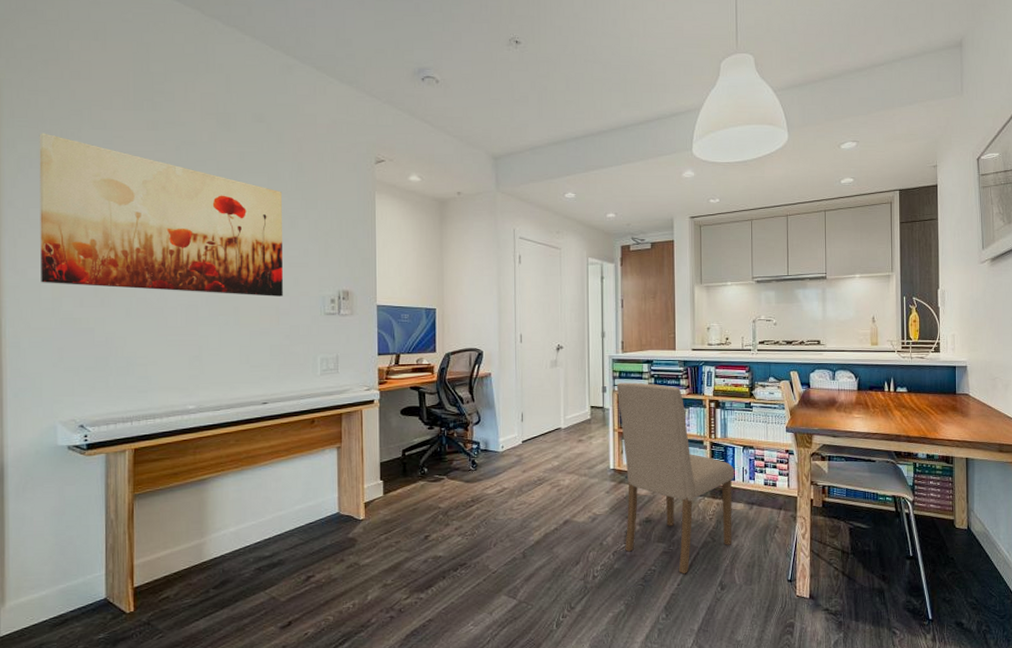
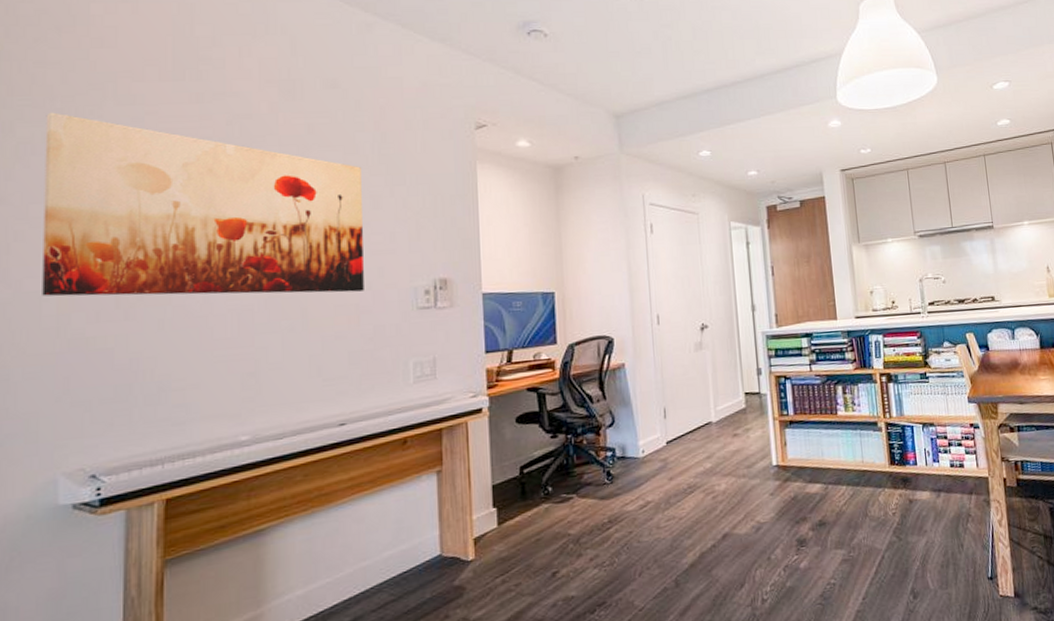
dining chair: present [616,382,735,574] -> none [773,360,921,585]

